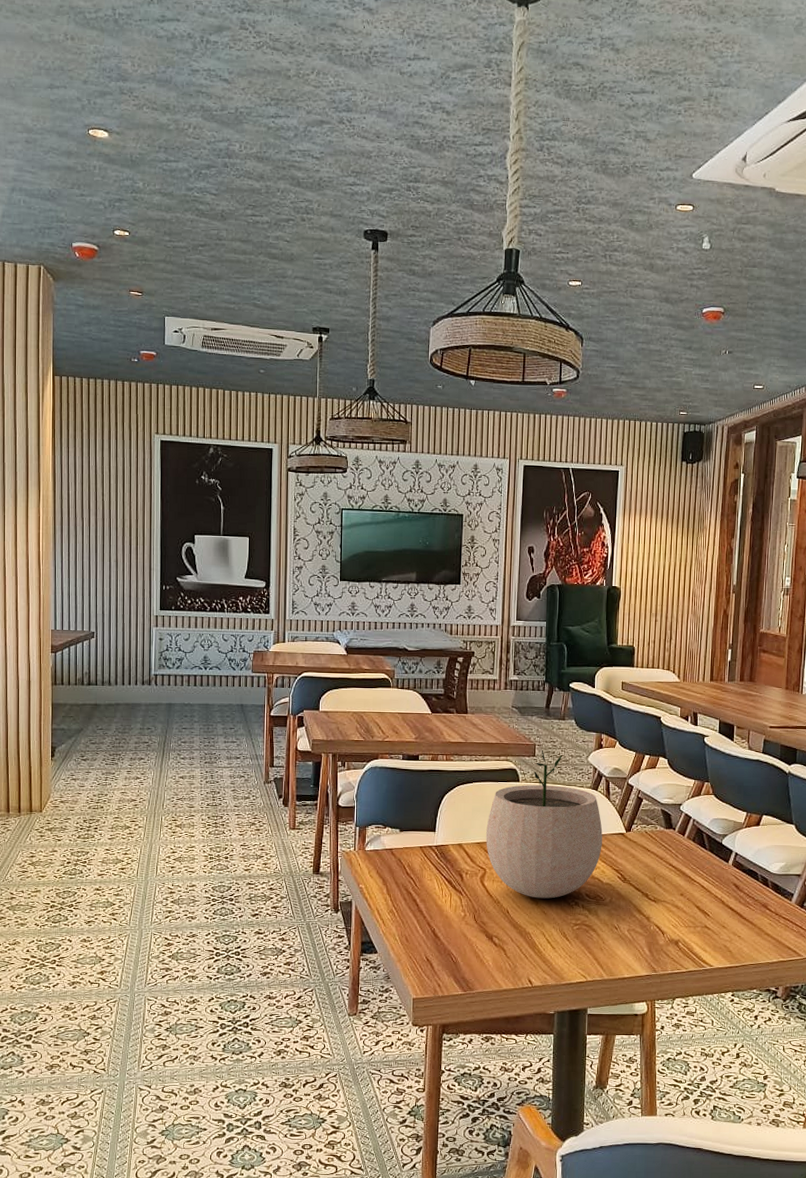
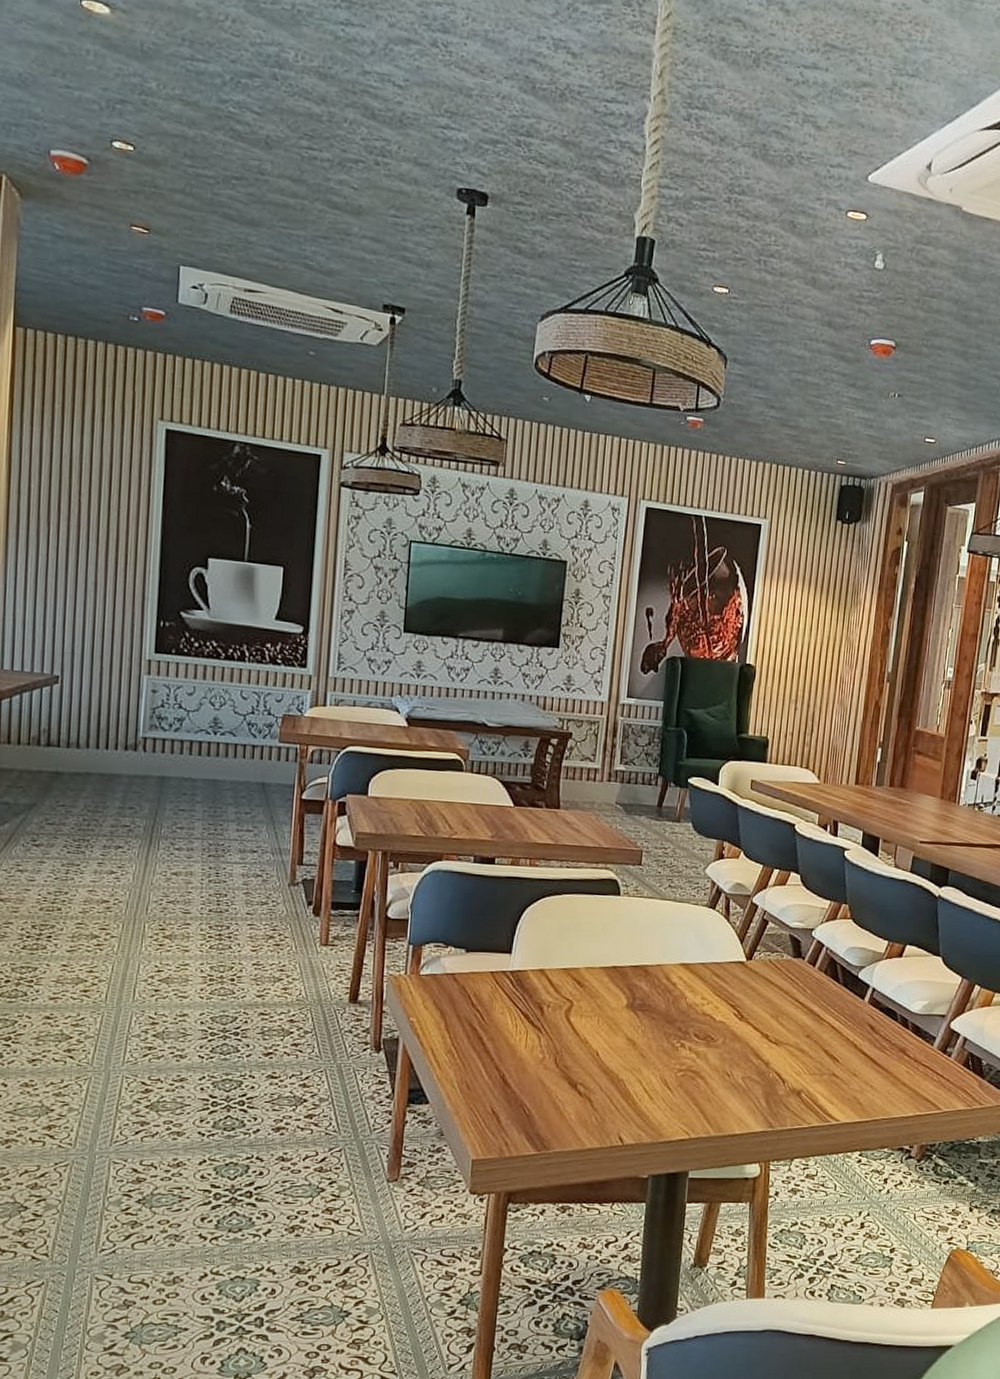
plant pot: present [486,750,603,899] -> none [574,858,719,1039]

